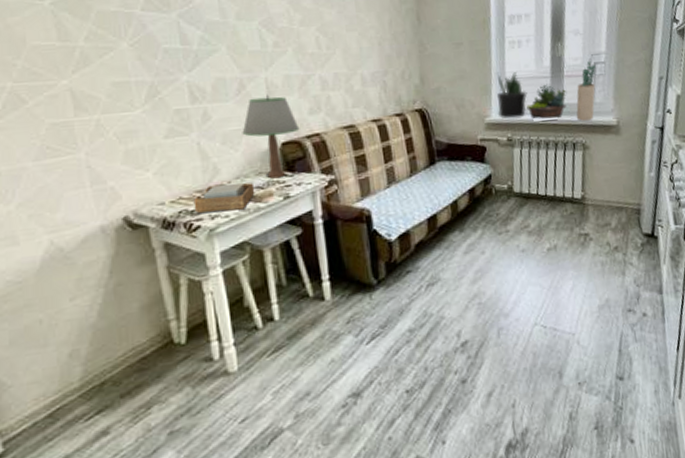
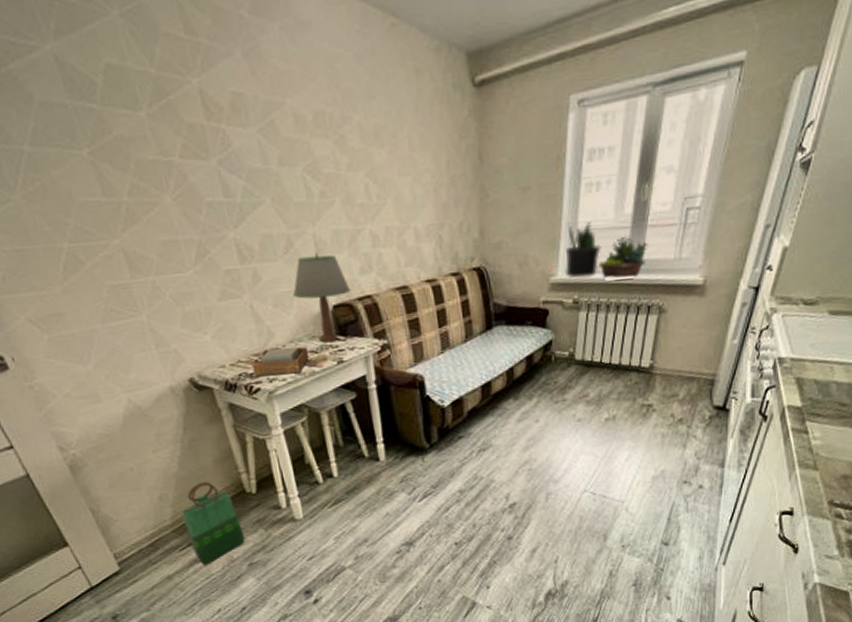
tote bag: none [94,332,167,438] -> present [182,481,245,565]
vase: present [576,58,596,122] -> none [655,203,688,281]

